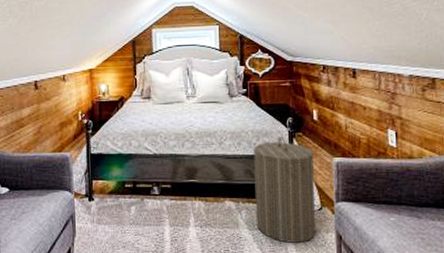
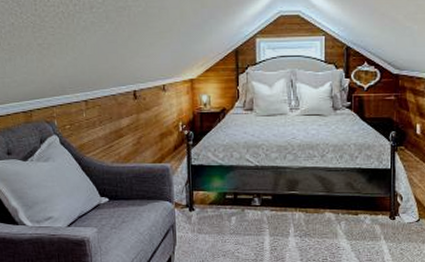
laundry hamper: present [254,137,316,243] -> none [354,151,415,252]

